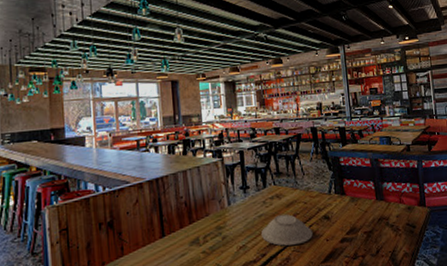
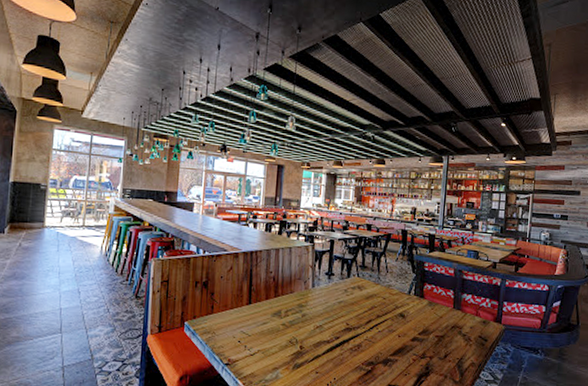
bowl: present [261,214,313,246] -> none [338,304,387,335]

